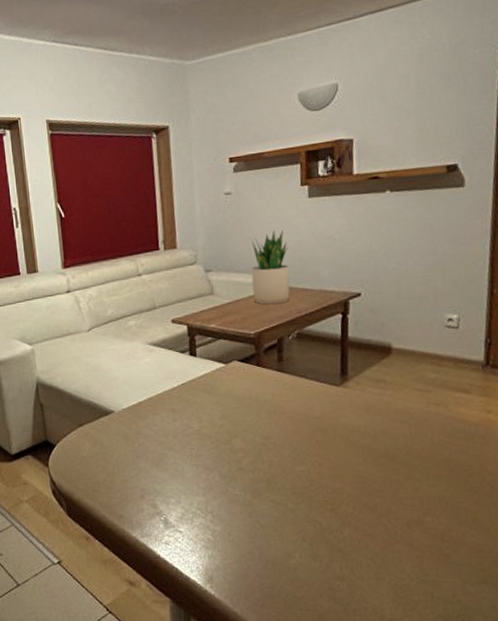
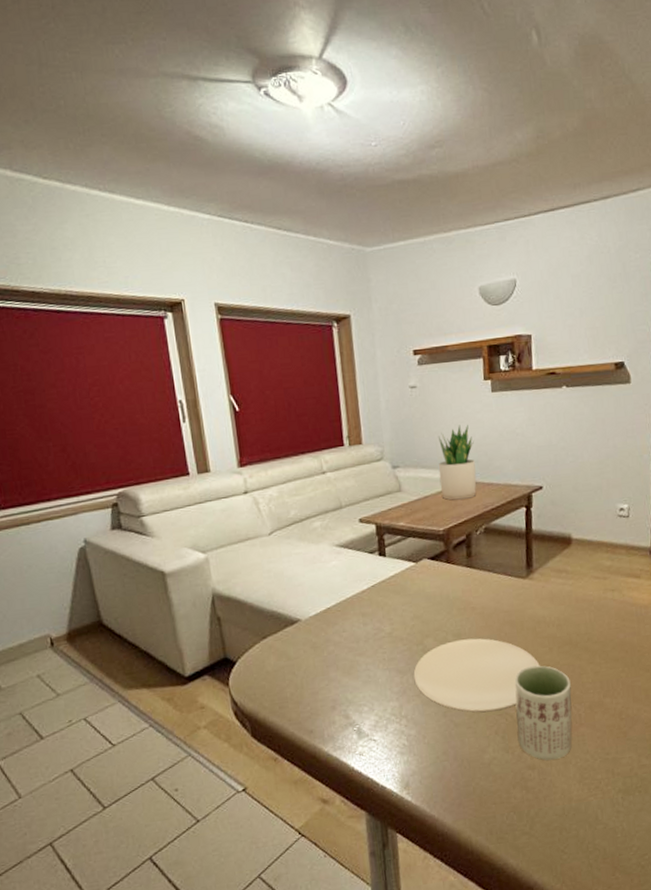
plate: none [220,442,353,517] -> present [413,638,540,713]
cup: none [324,475,388,575] -> present [514,665,573,761]

